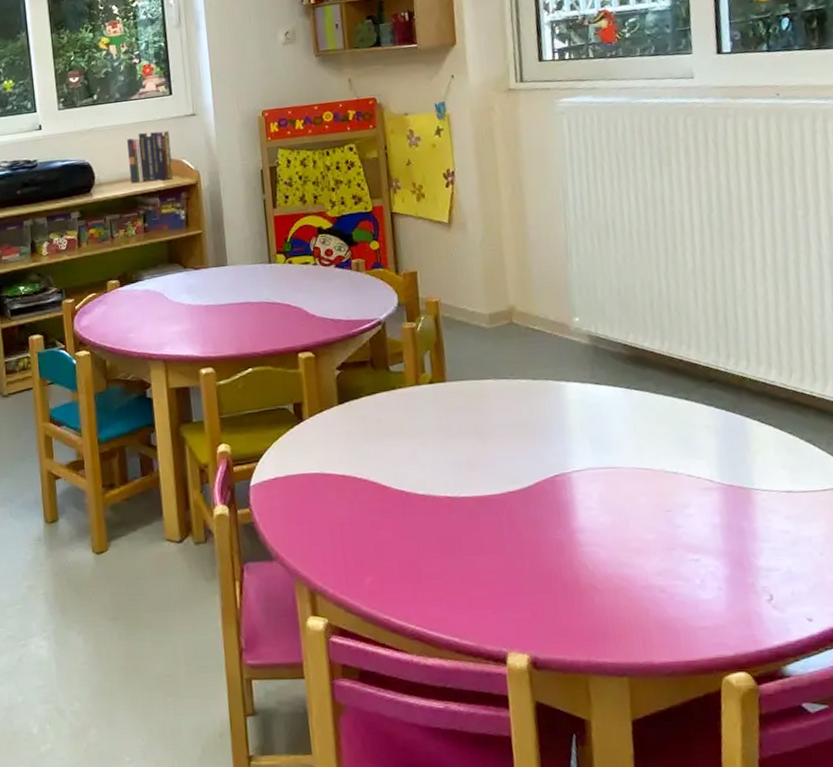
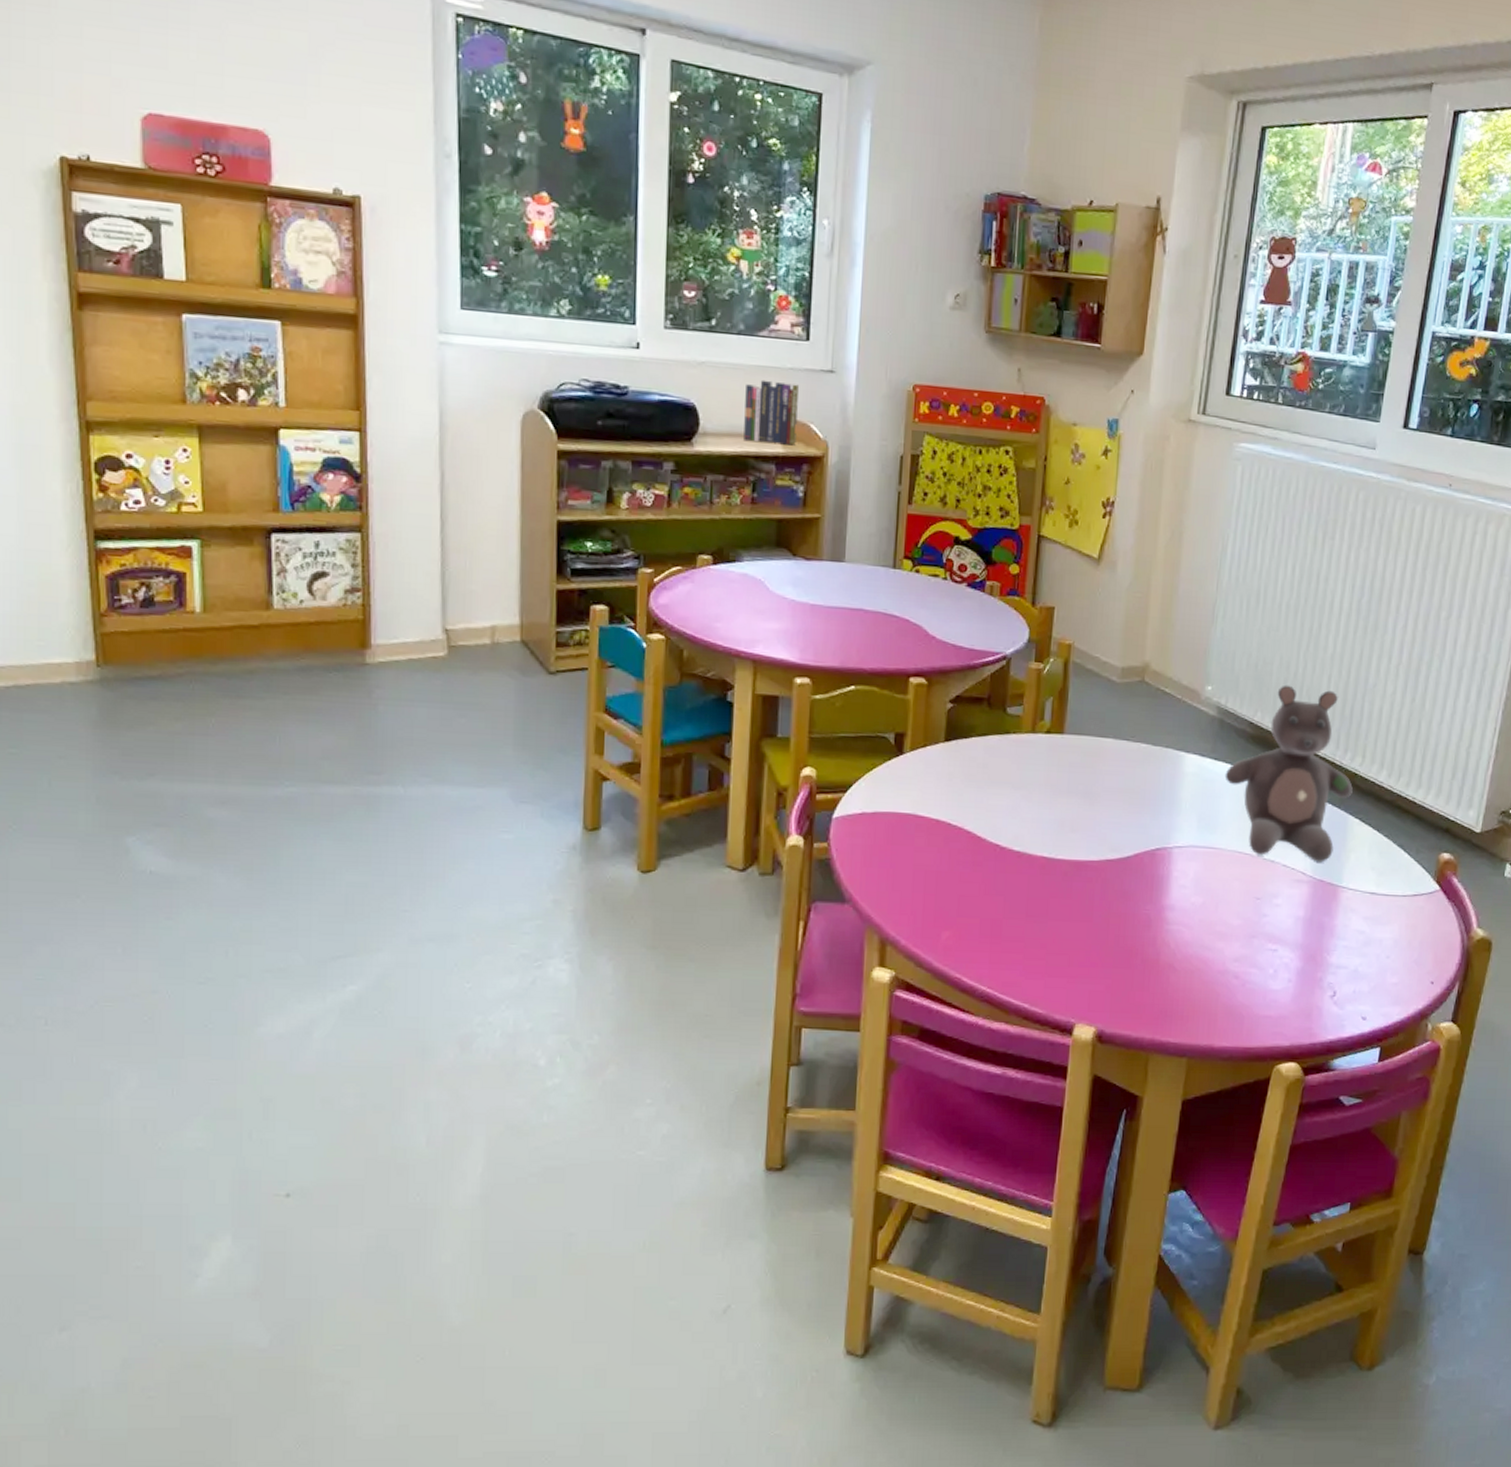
stuffed animal: none [609,302,744,468] -> present [1224,684,1353,862]

